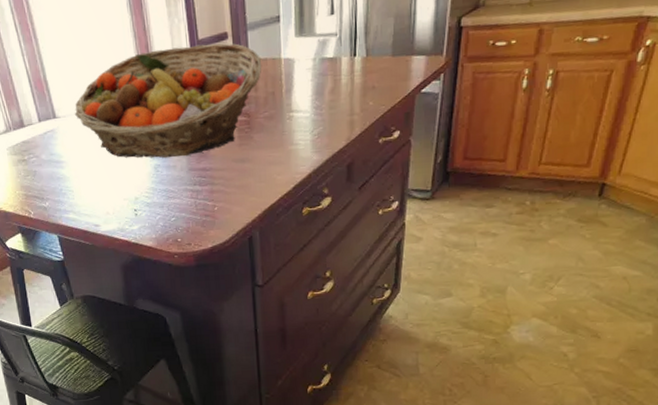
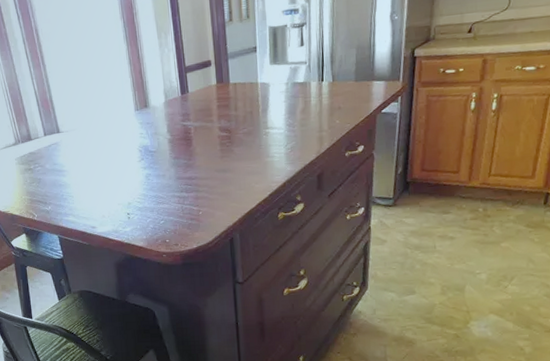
fruit basket: present [74,43,262,158] -> none [75,69,241,168]

